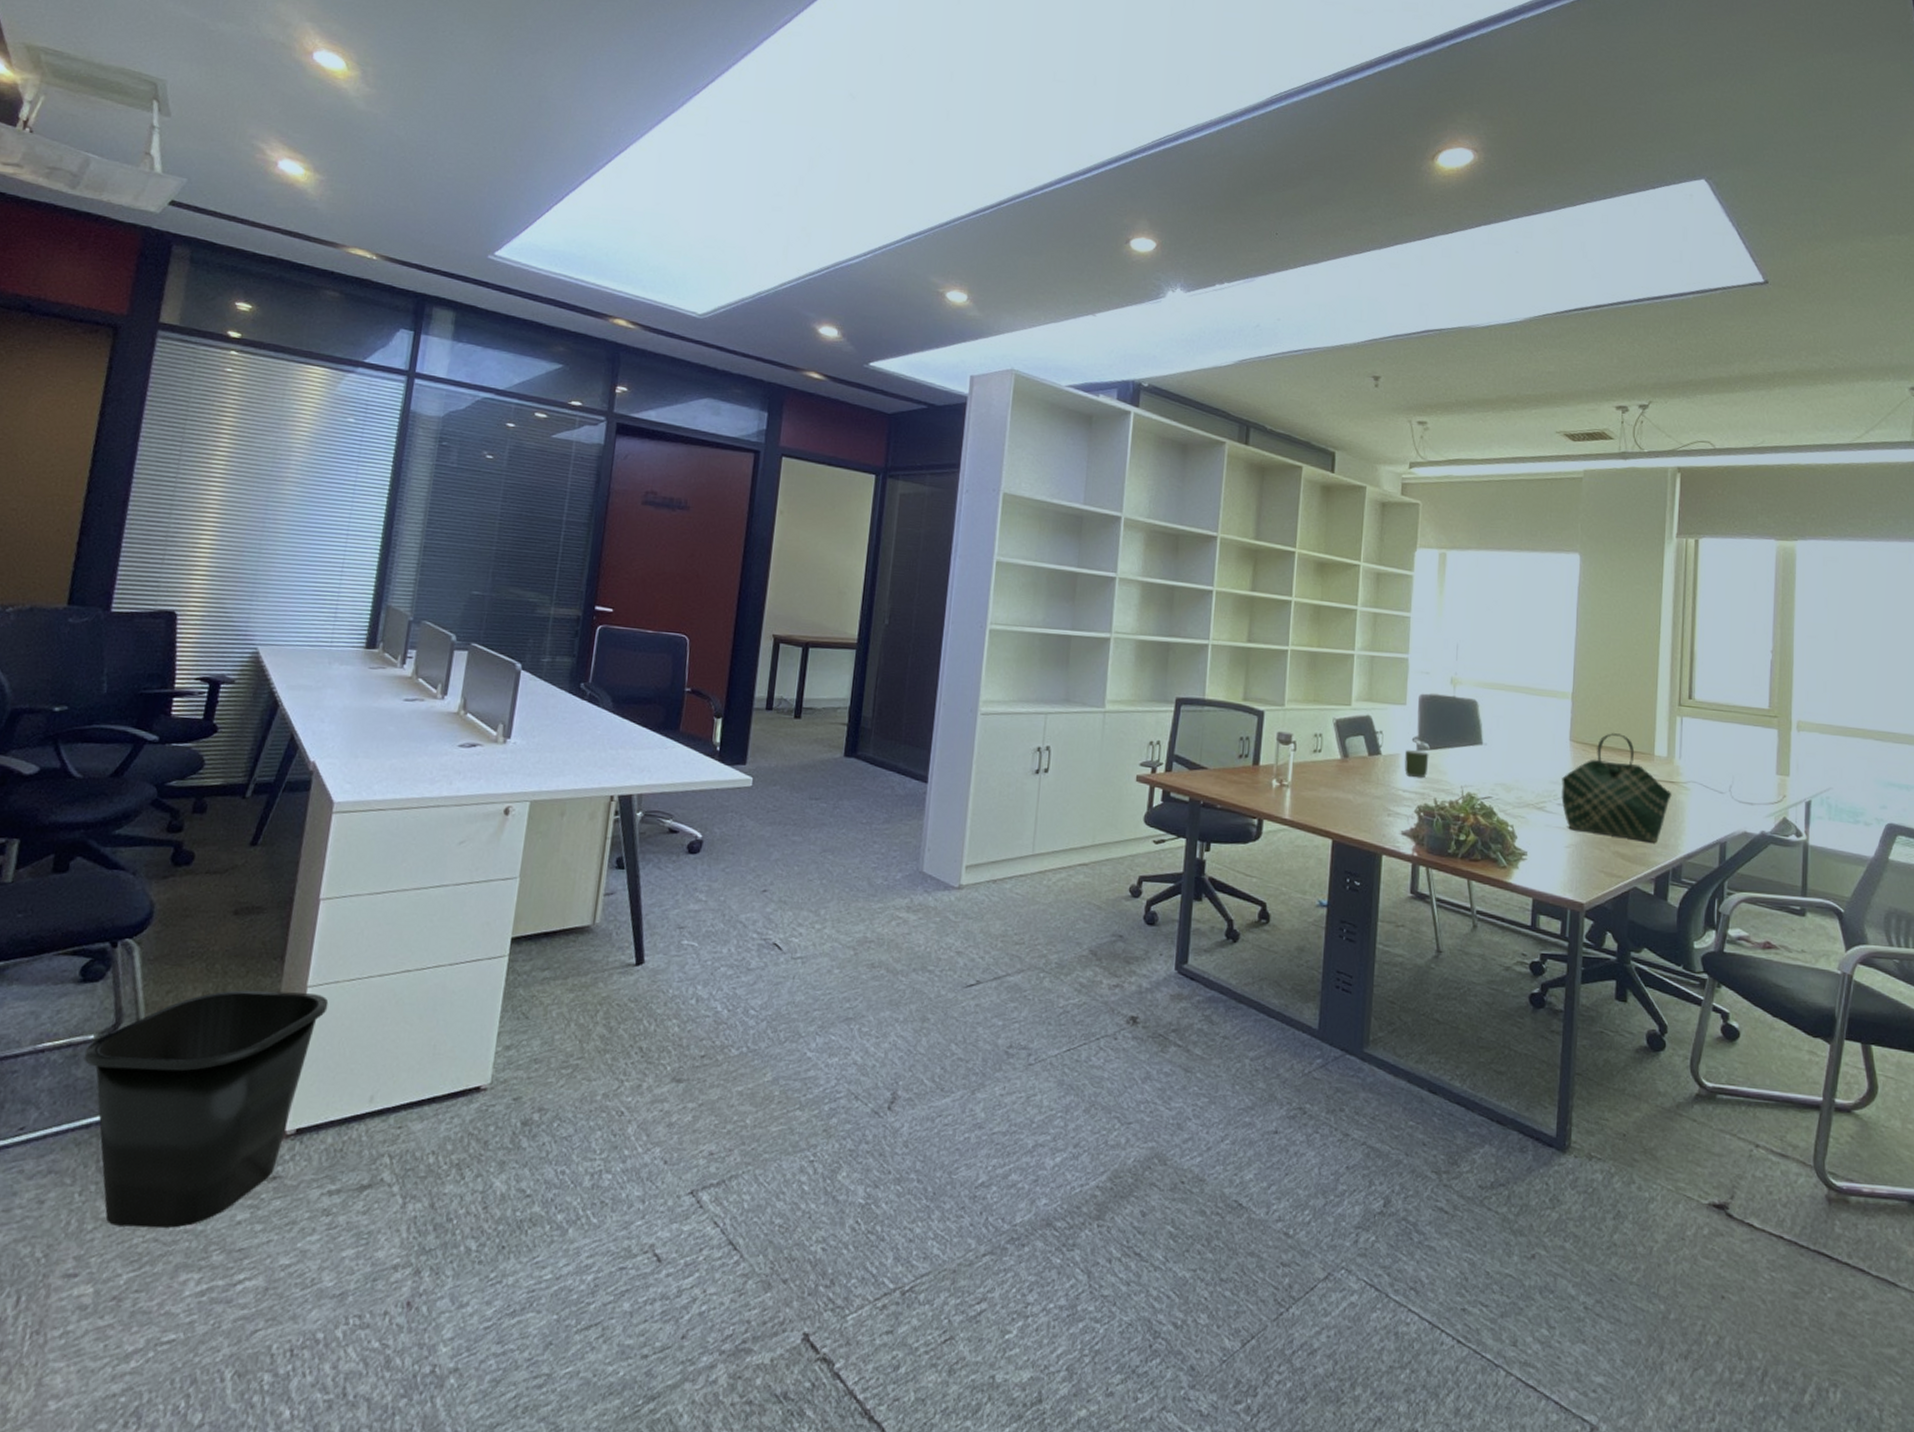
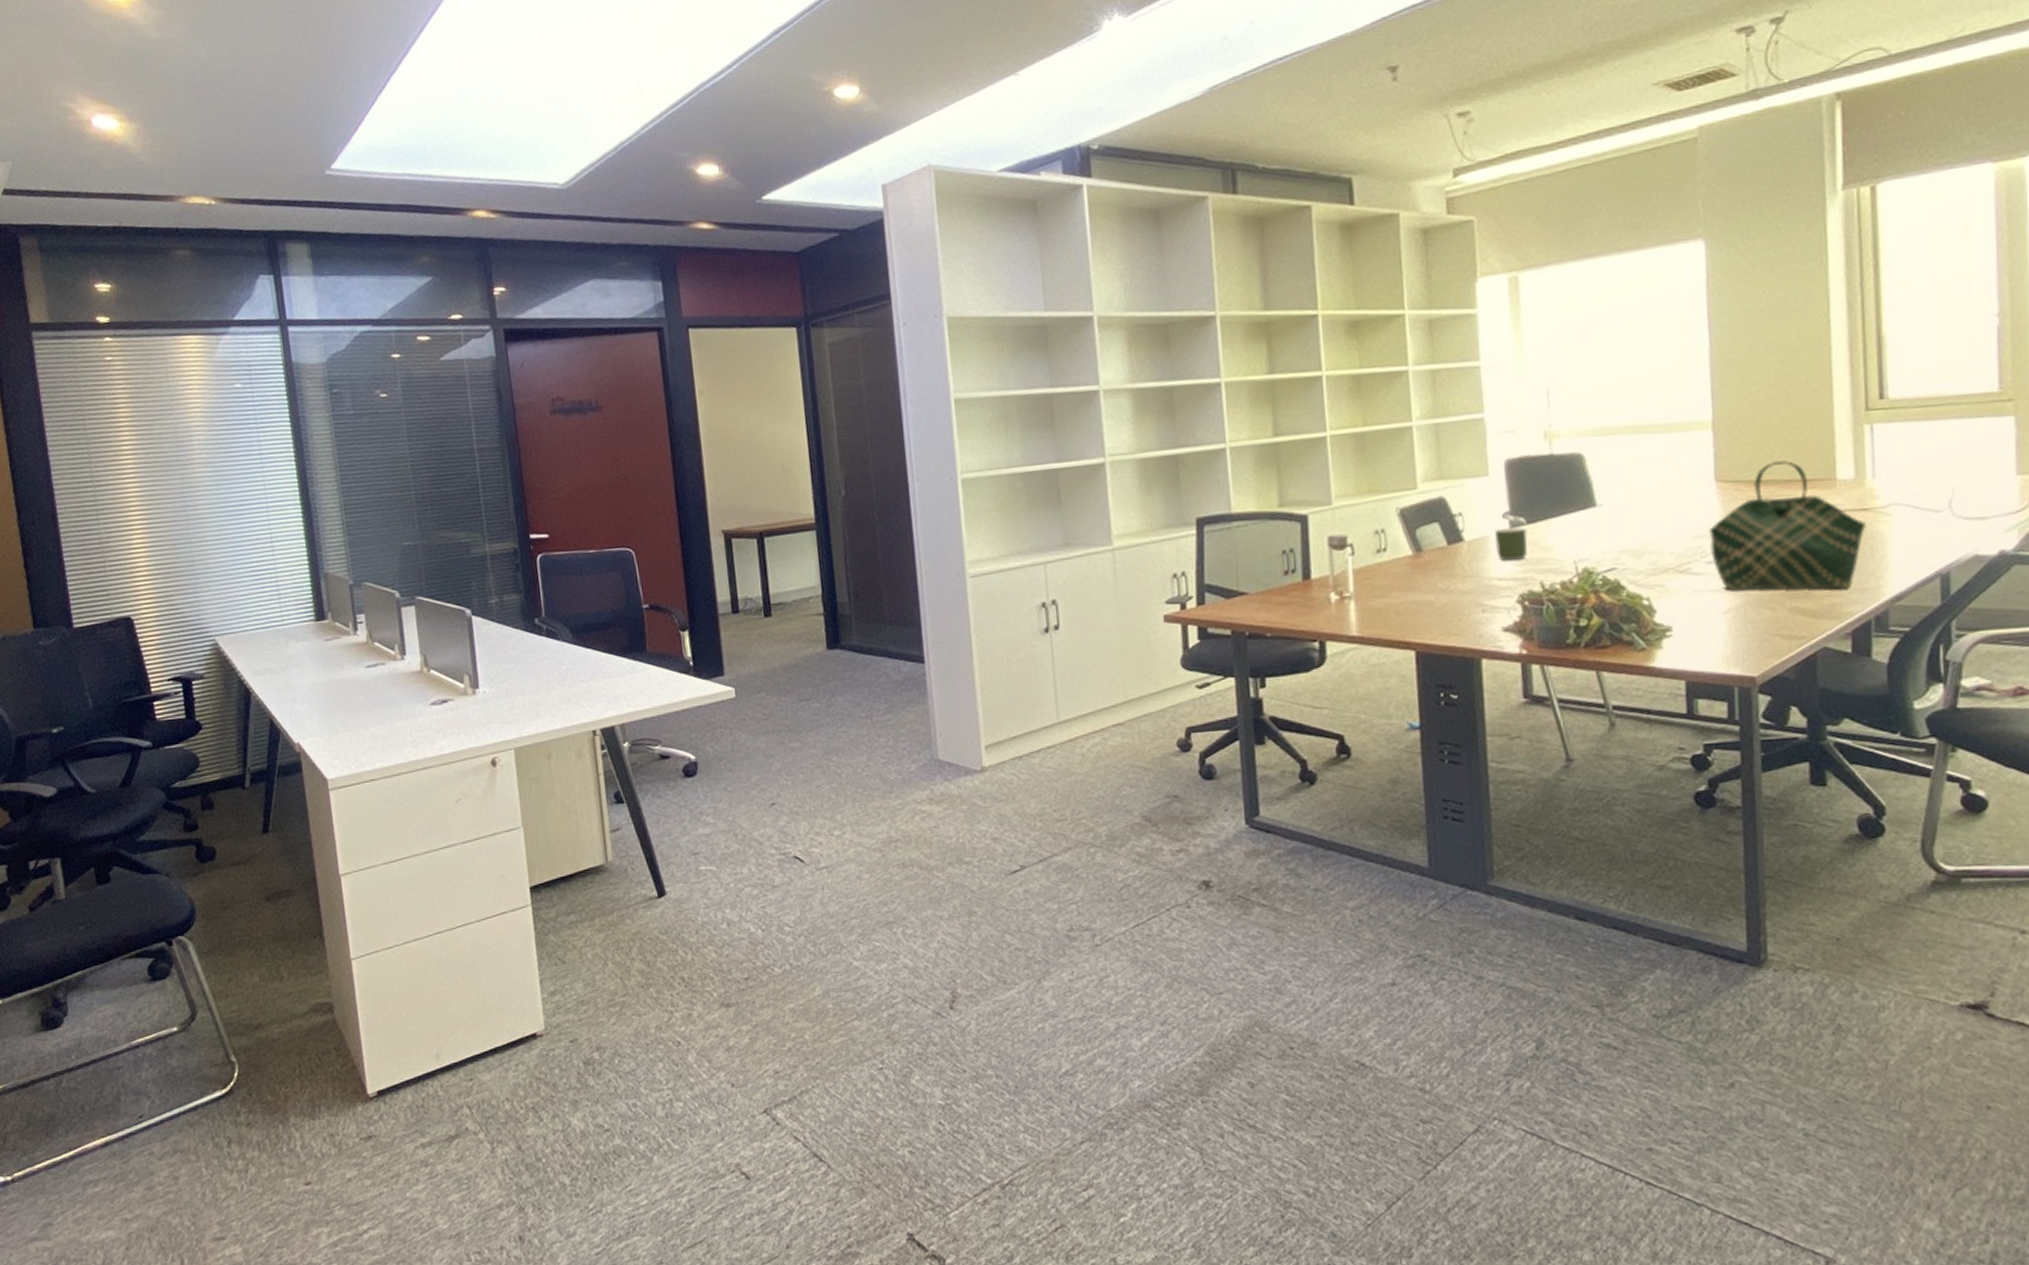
waste bin: present [84,990,329,1228] -> none [173,965,375,1193]

